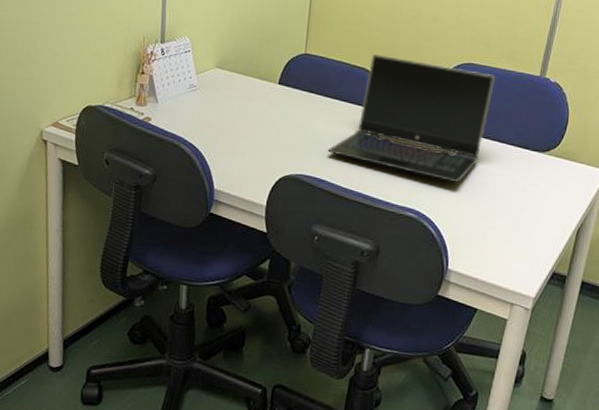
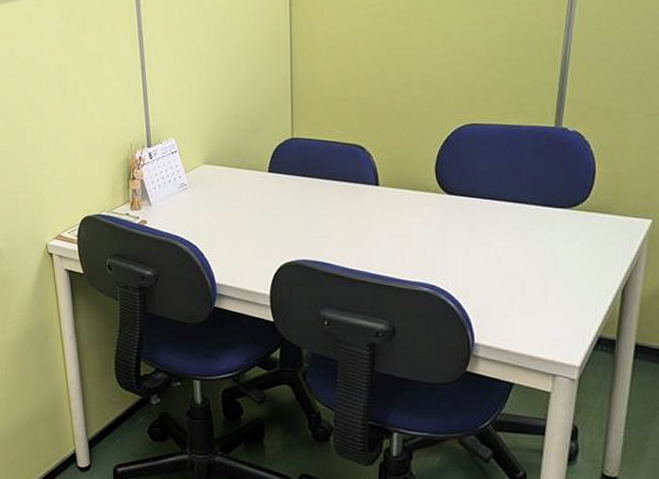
laptop computer: present [328,53,495,183] -> none [327,128,503,252]

